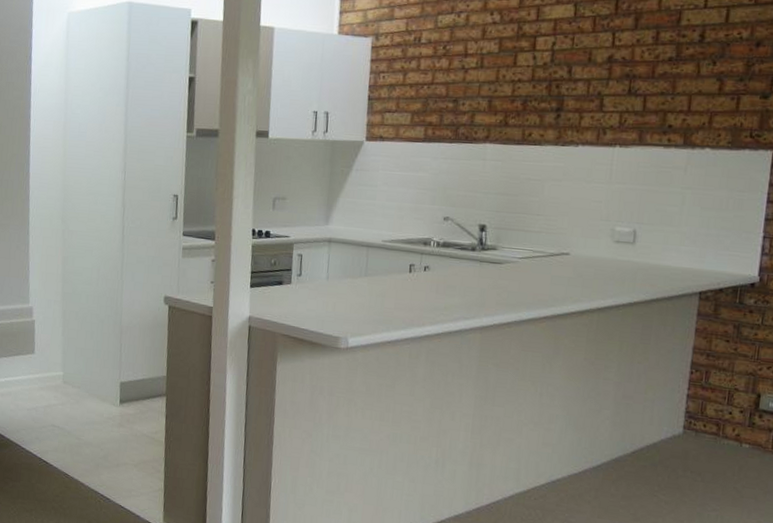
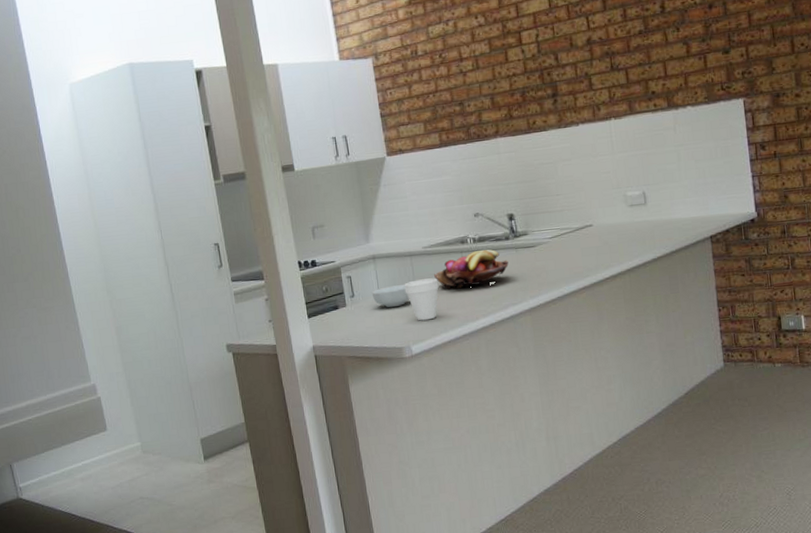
cereal bowl: none [320,273,358,295] -> present [372,285,410,307]
cup: none [354,272,391,316] -> present [404,278,439,321]
fruit basket: none [388,255,470,291] -> present [434,249,509,289]

